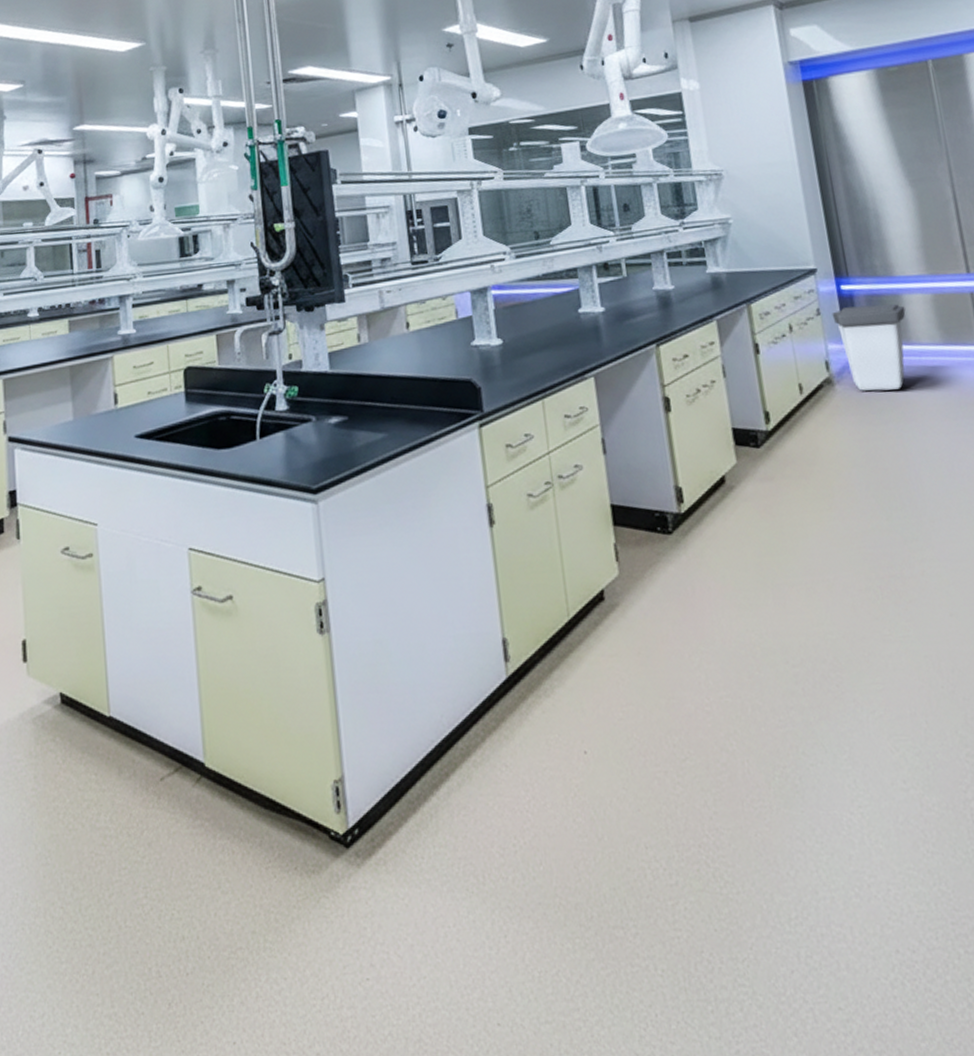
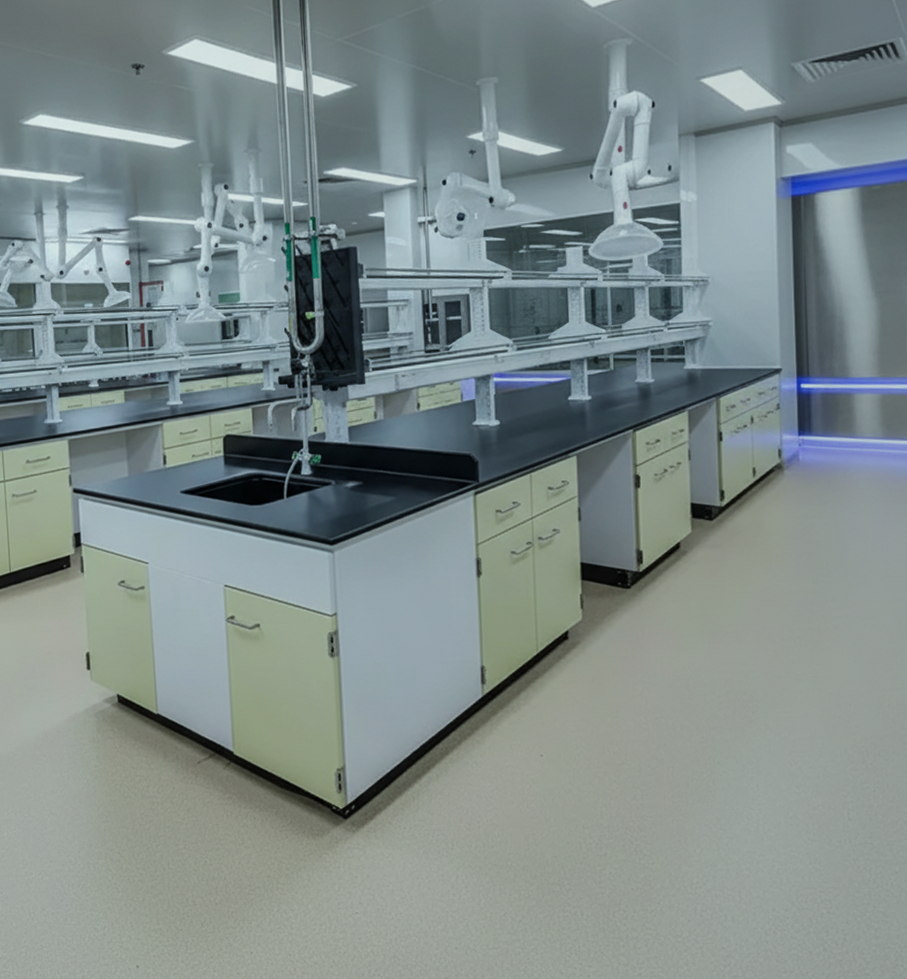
trash can: present [832,303,906,392] -> none [790,401,855,477]

